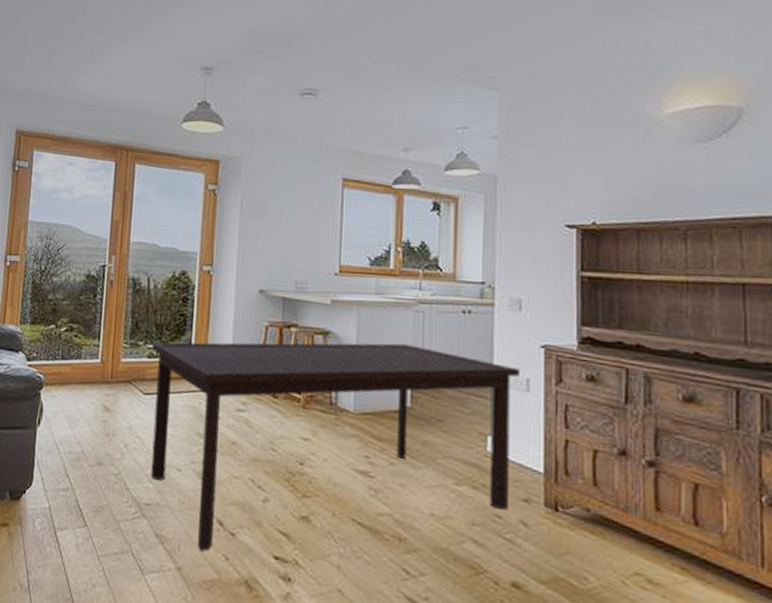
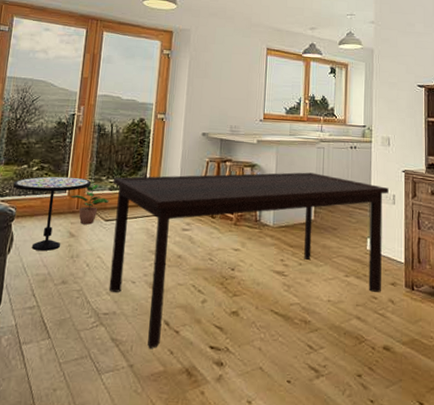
side table: none [41,339,127,426] -> present [13,176,92,251]
potted plant: none [104,350,148,398] -> present [70,184,110,225]

